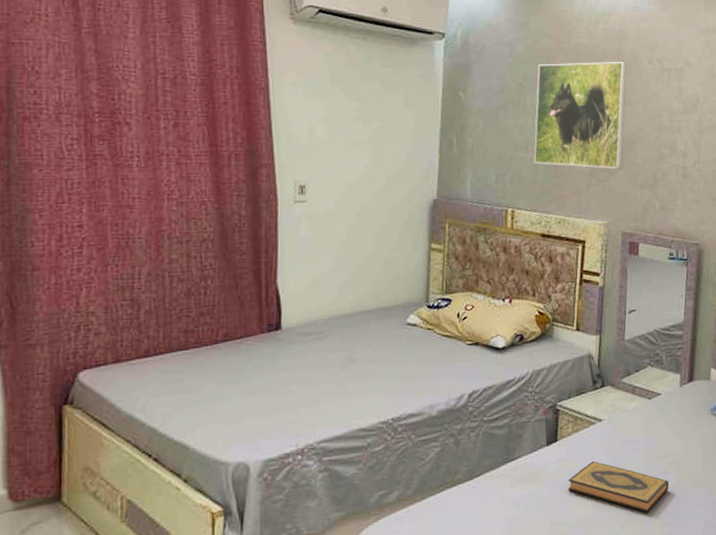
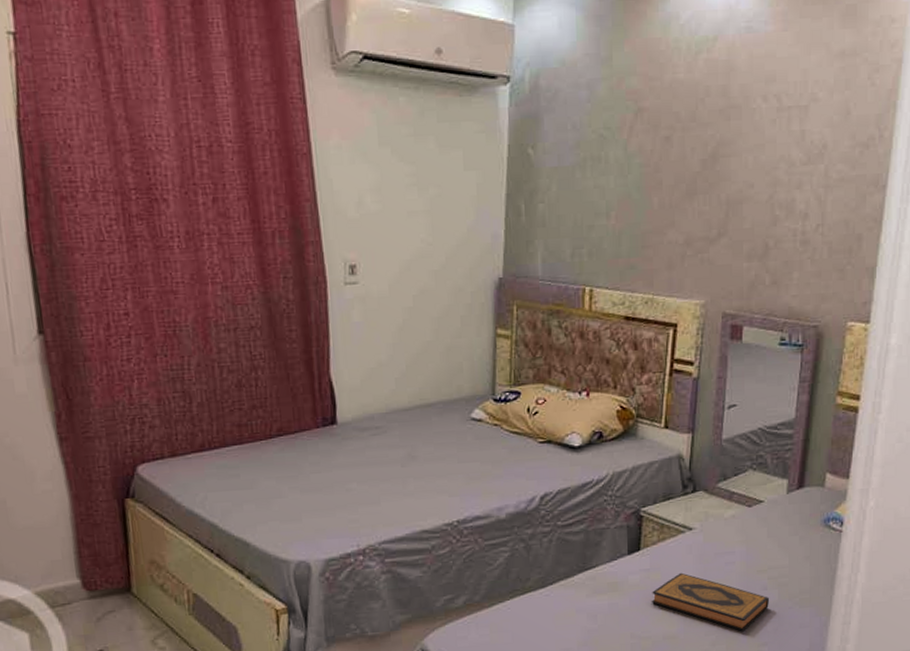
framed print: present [534,62,627,169] -> none [616,101,735,237]

